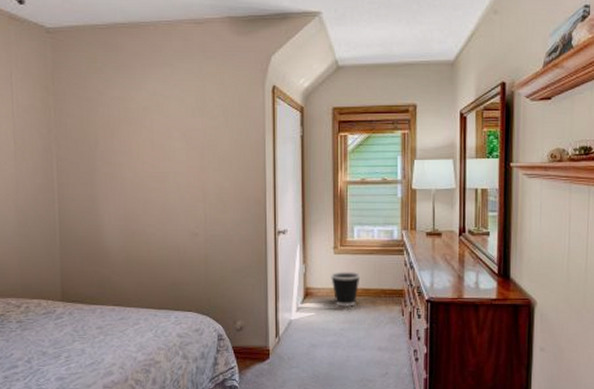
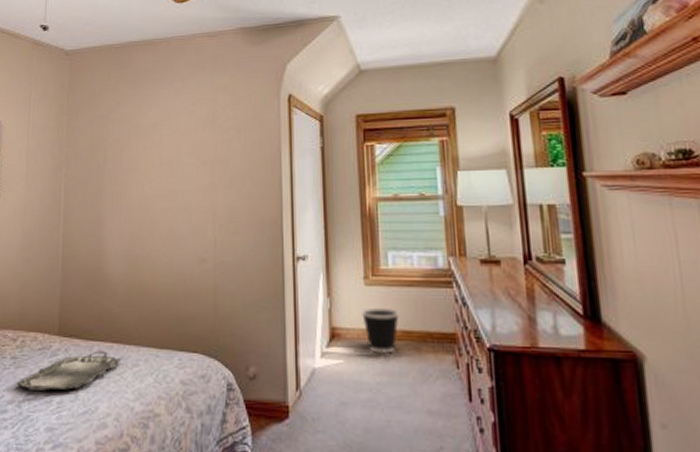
serving tray: none [24,313,122,349] -> present [16,350,121,392]

